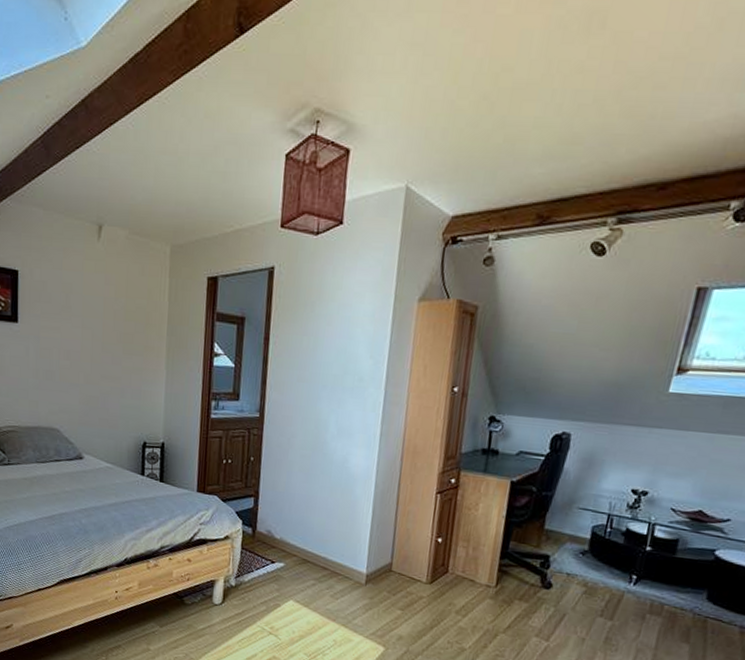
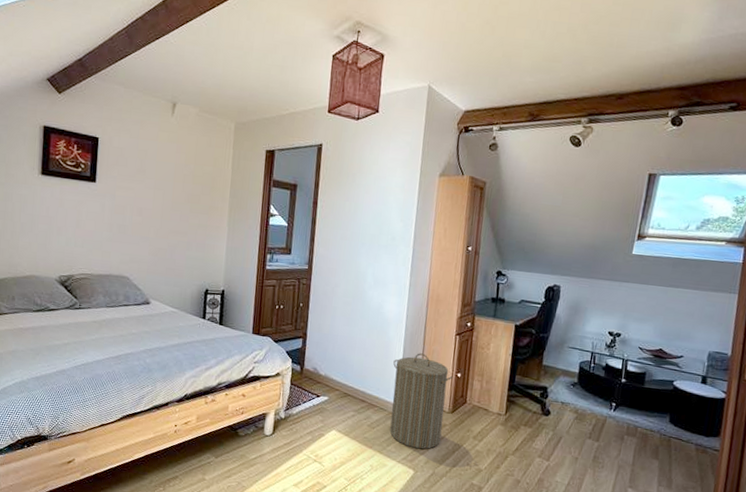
laundry hamper: none [356,514,432,624] -> present [389,353,453,449]

